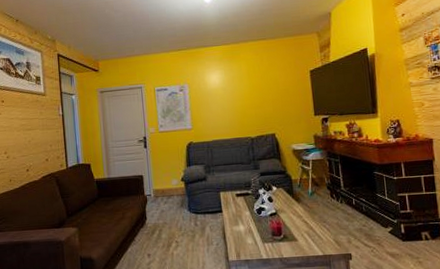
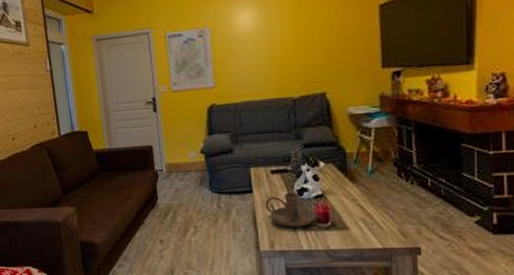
candle holder: none [232,211,271,240] -> present [265,192,316,227]

